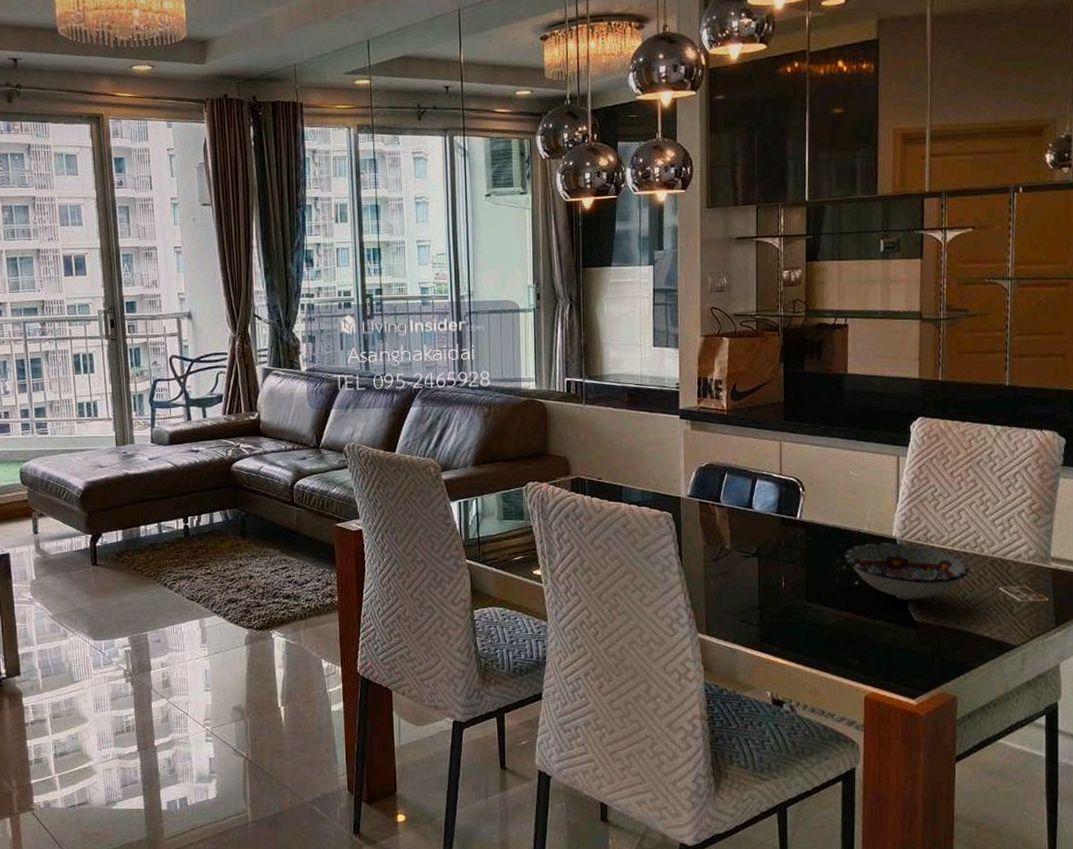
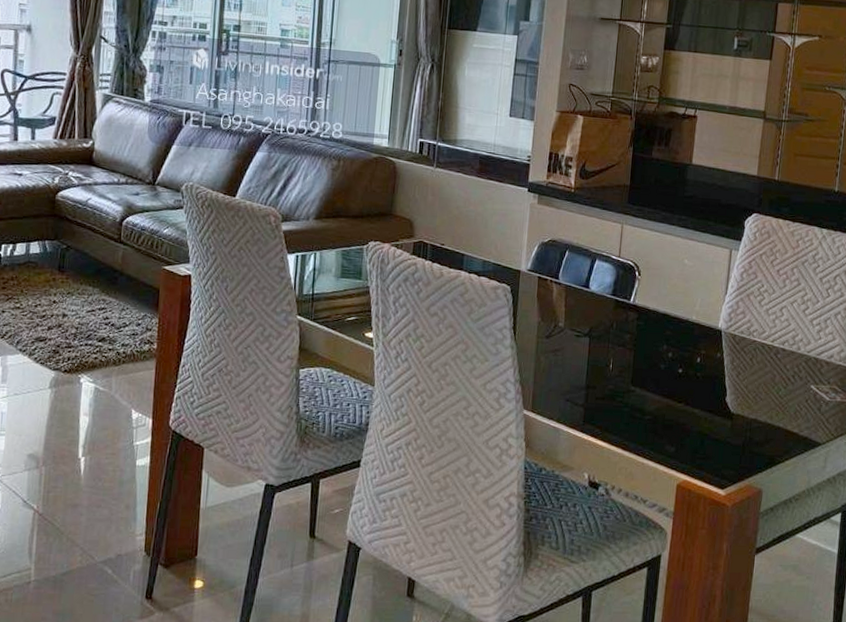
bowl: present [844,543,969,600] -> none [671,332,786,391]

